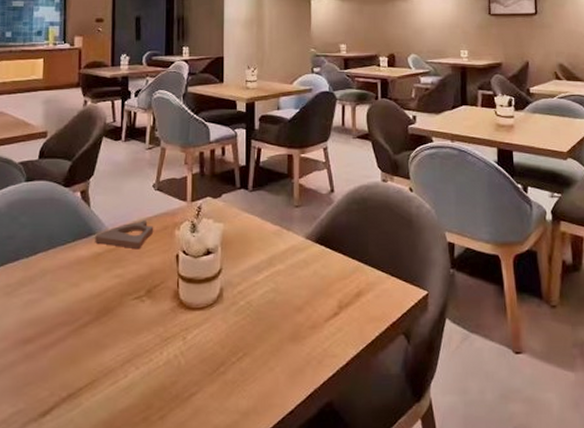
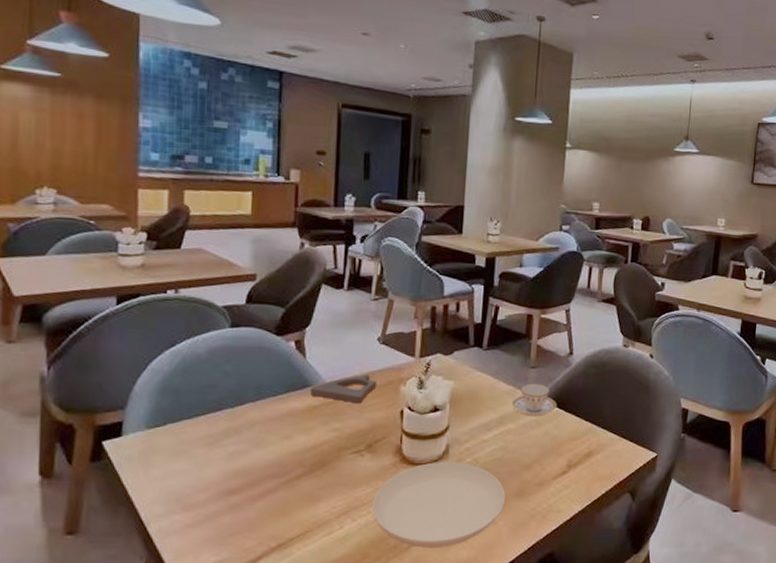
saucer: none [153,306,280,397] -> present [371,462,505,548]
teacup: none [279,222,323,257] -> present [511,383,557,417]

